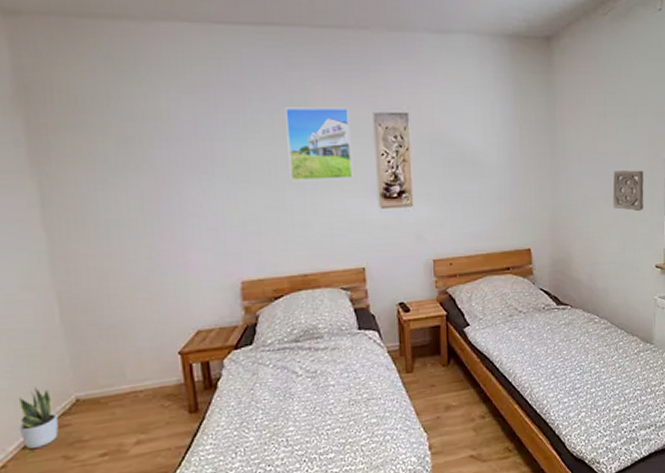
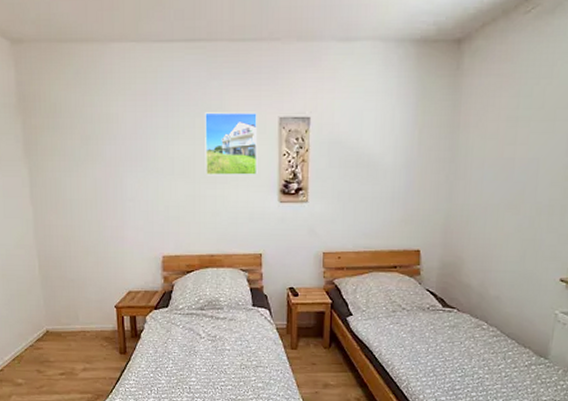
potted plant: present [18,386,59,449] -> none [11,317,35,362]
wall ornament: present [612,170,644,212] -> none [516,178,557,222]

